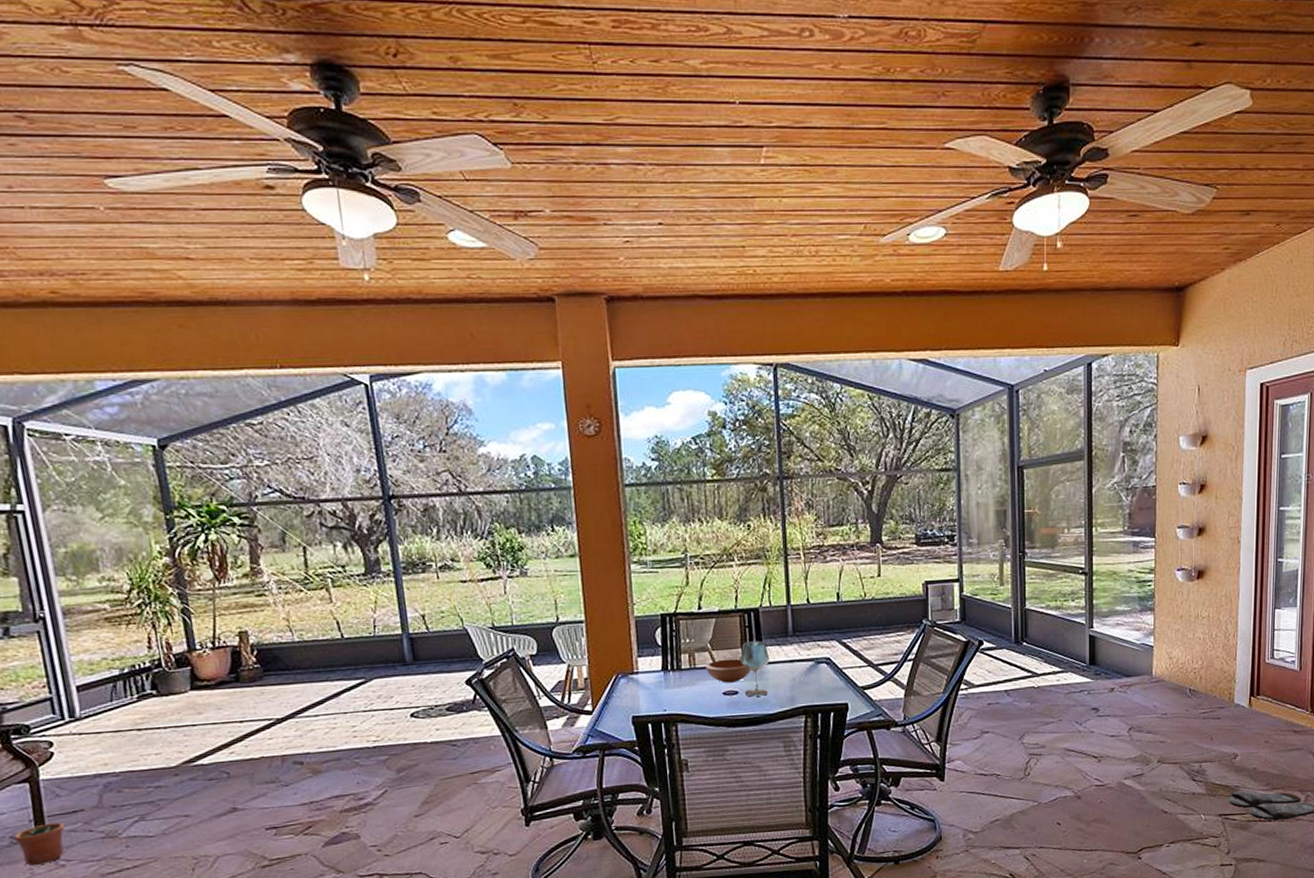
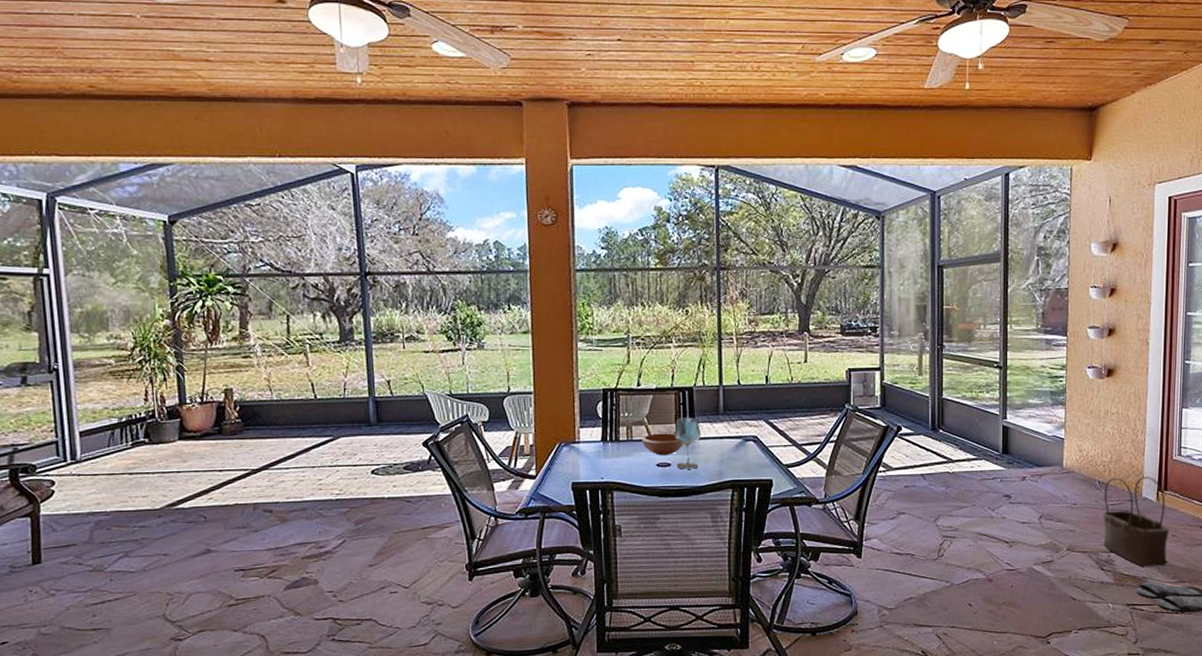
planter: present [14,822,64,865] -> none [13,554,57,593]
basket: none [1193,681,1263,776] -> present [1102,476,1170,568]

